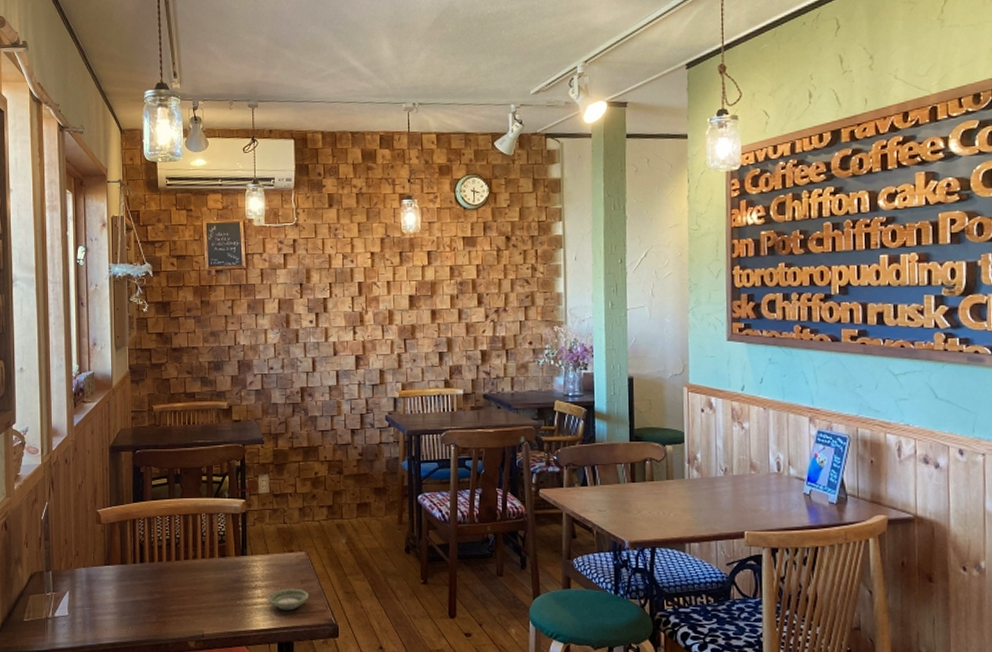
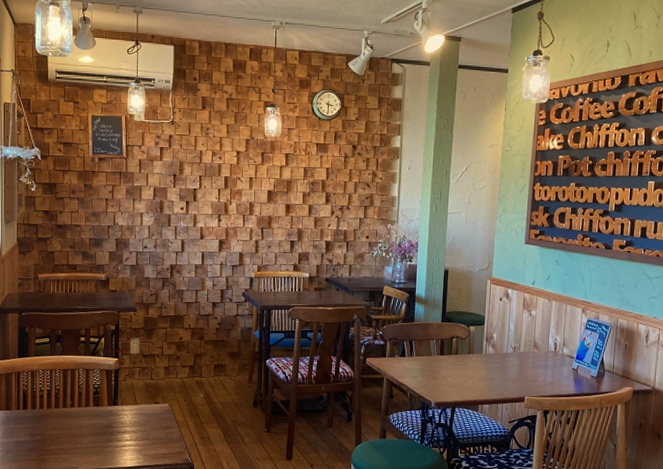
saucer: present [267,588,310,611] -> none [134,433,171,452]

